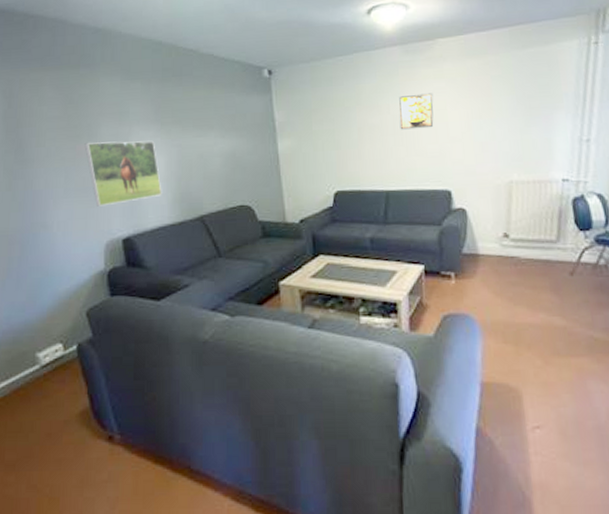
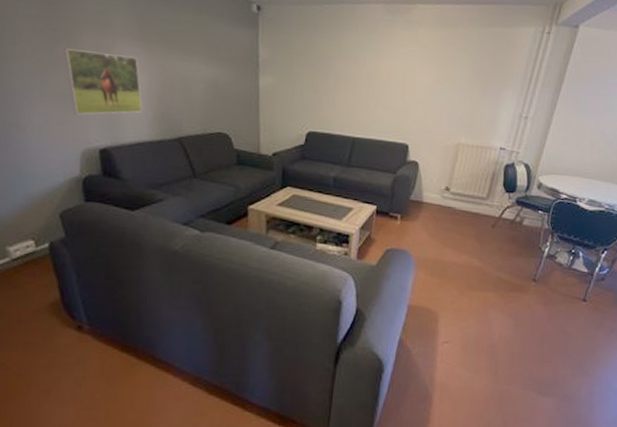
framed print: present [399,93,434,130] -> none [372,52,406,86]

